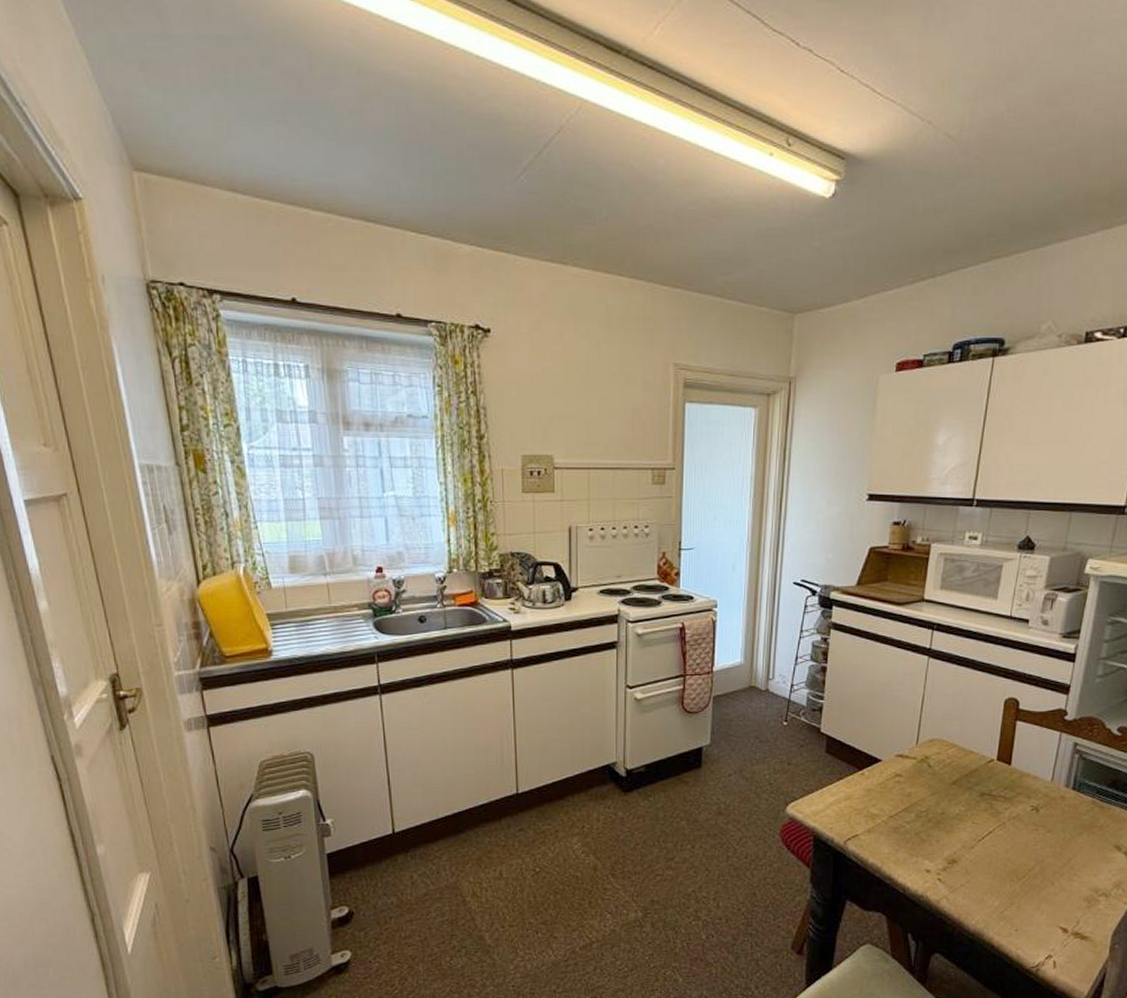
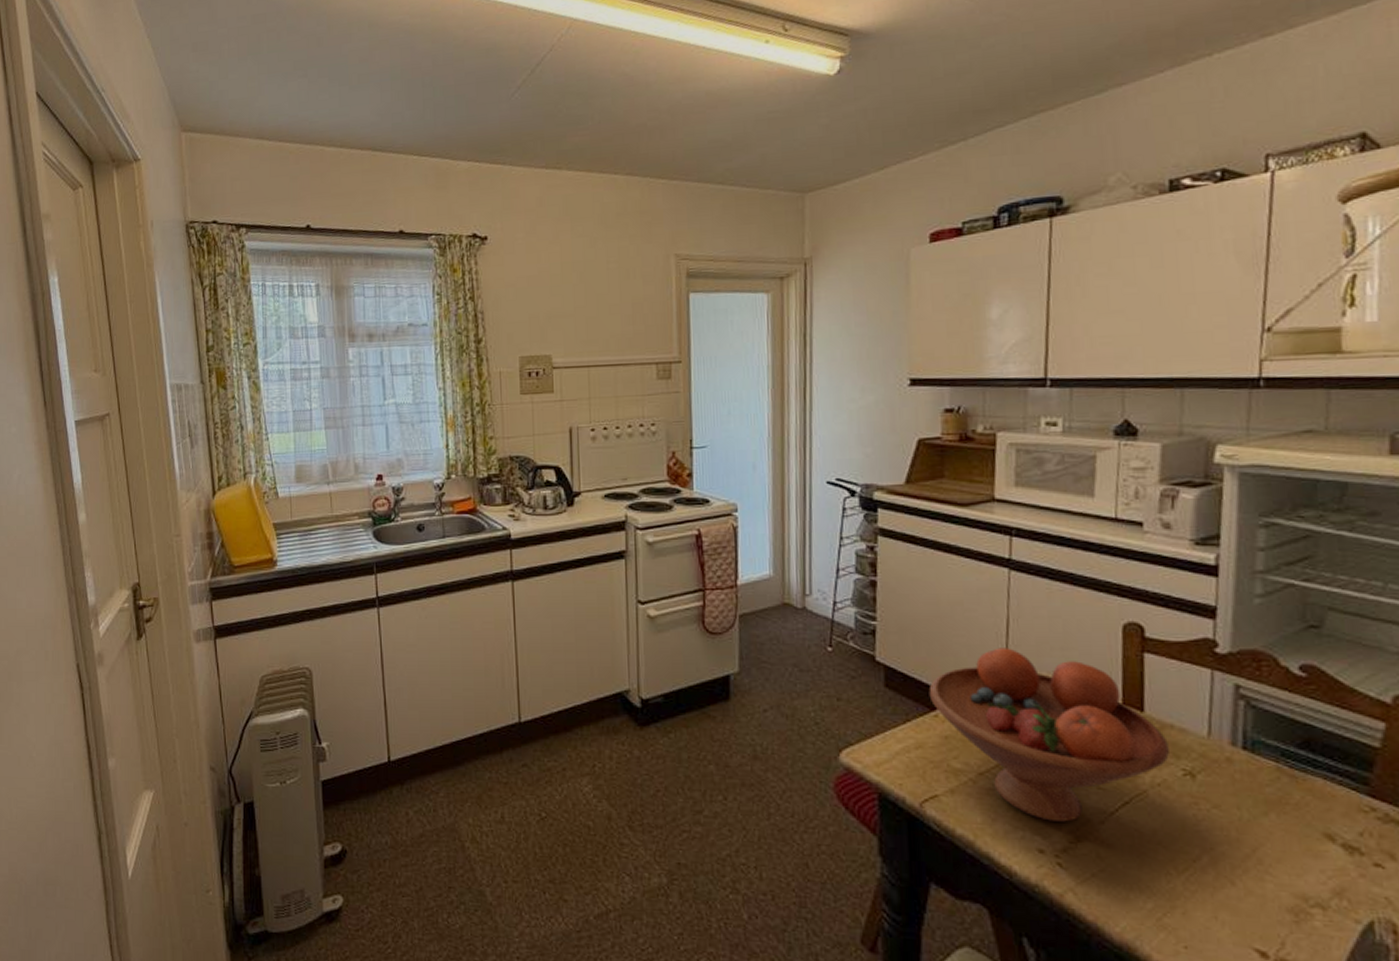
fruit bowl: none [859,719,1024,849] -> present [928,648,1169,822]

